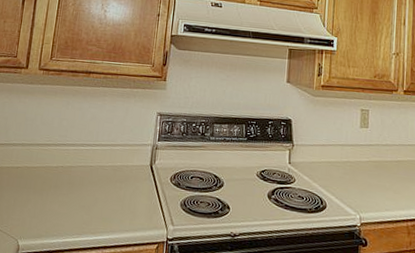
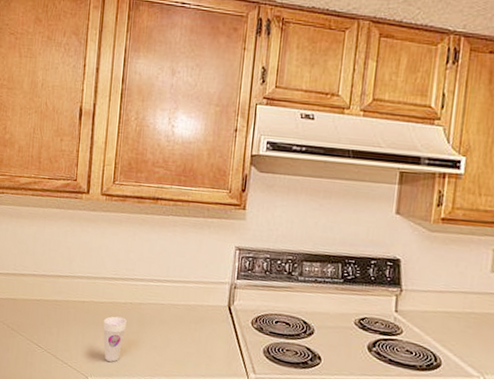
cup: none [34,179,58,223] -> present [103,316,127,362]

